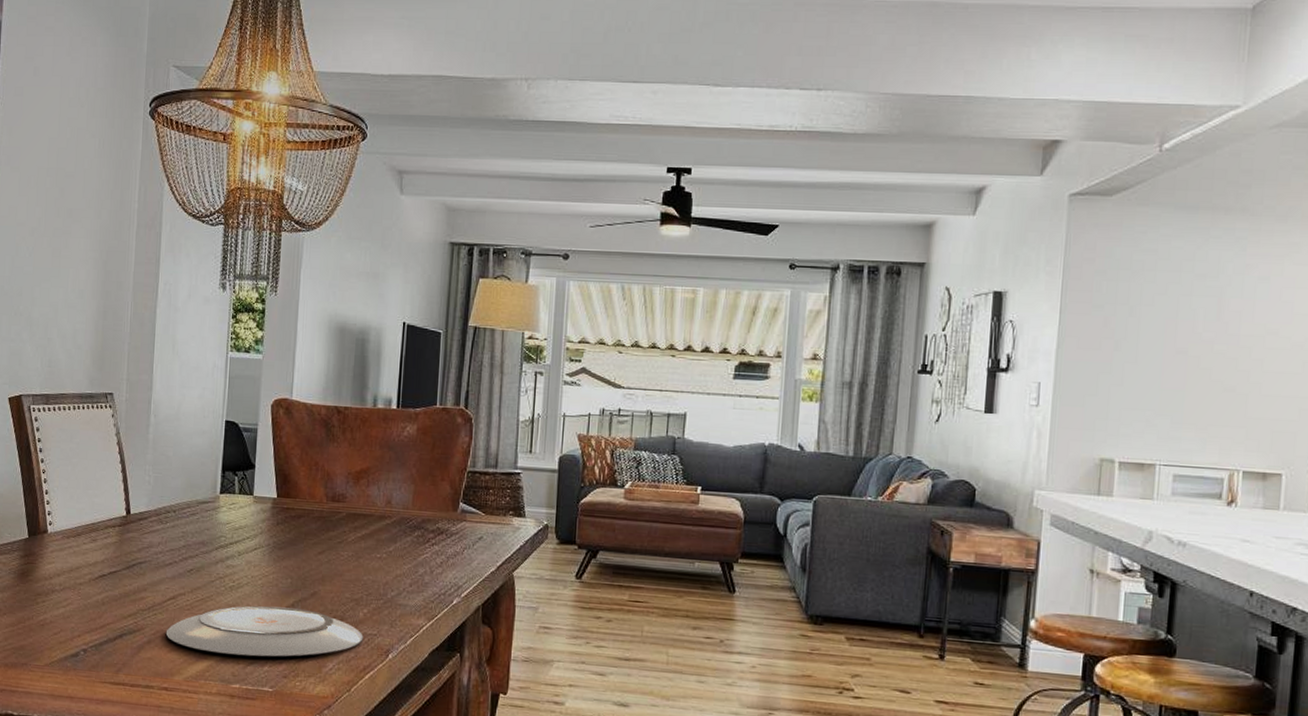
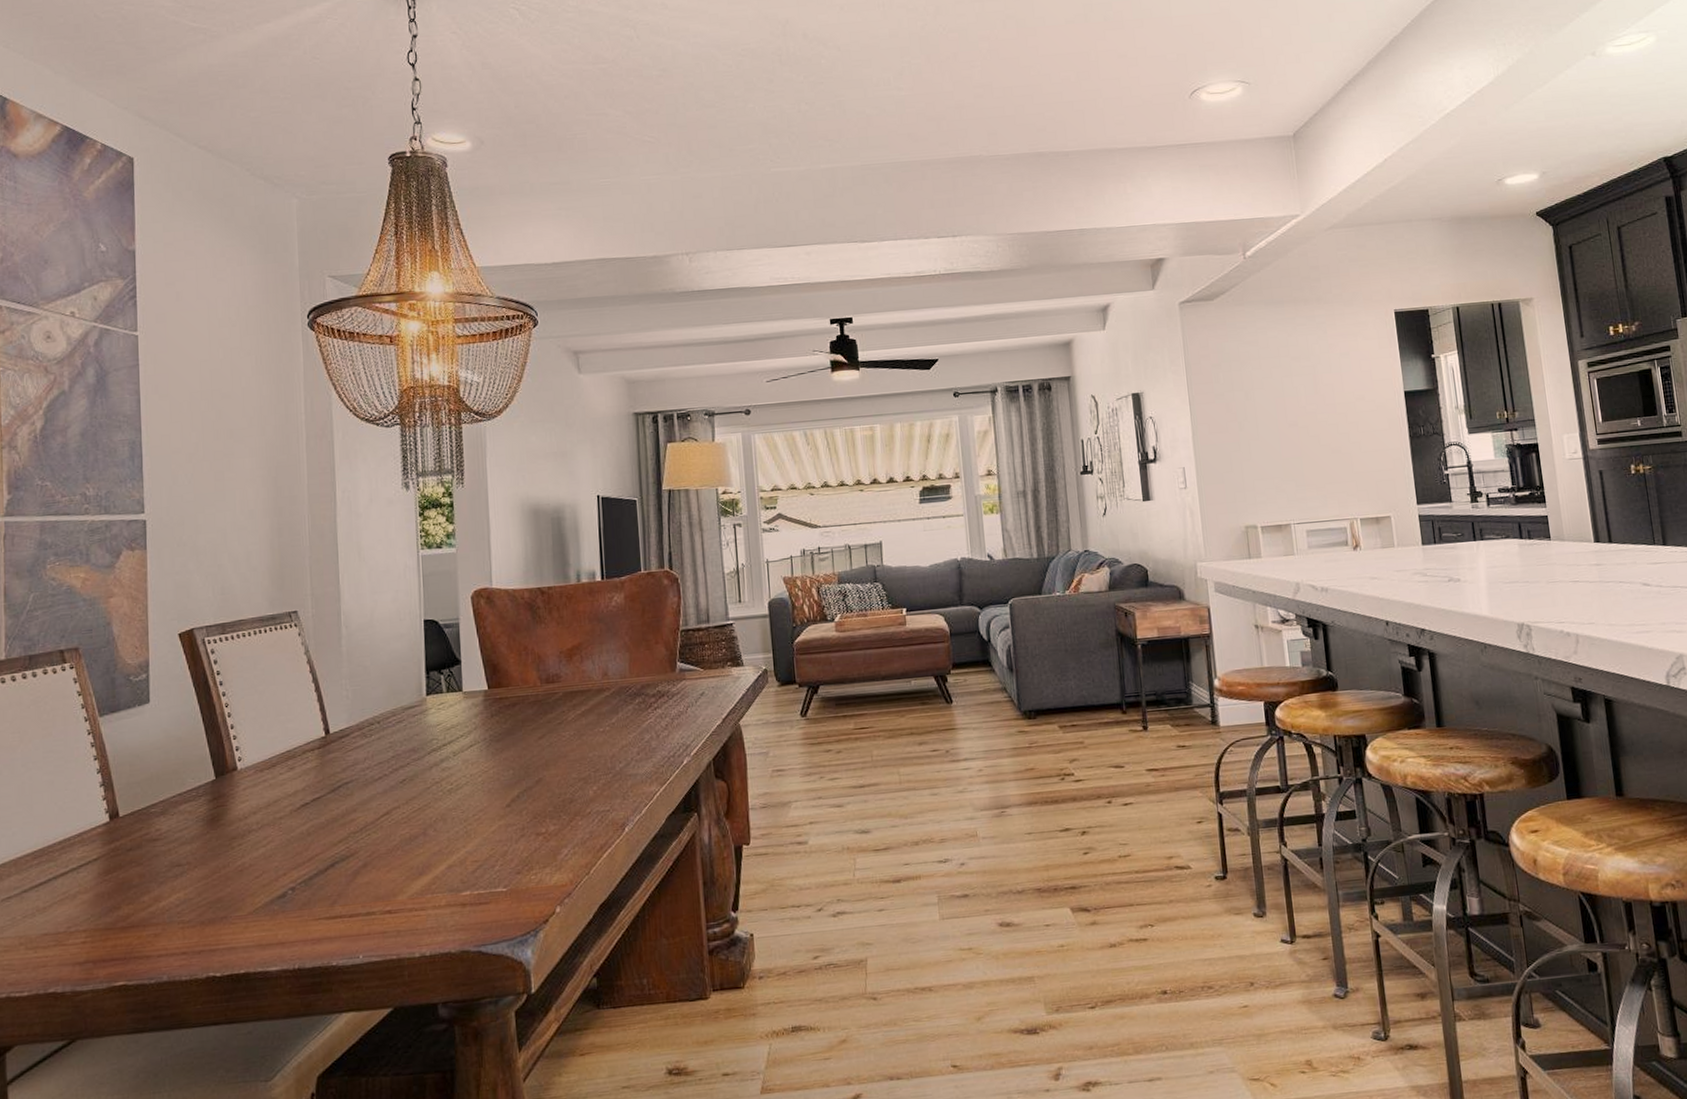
plate: present [165,606,363,657] -> none [382,798,596,864]

